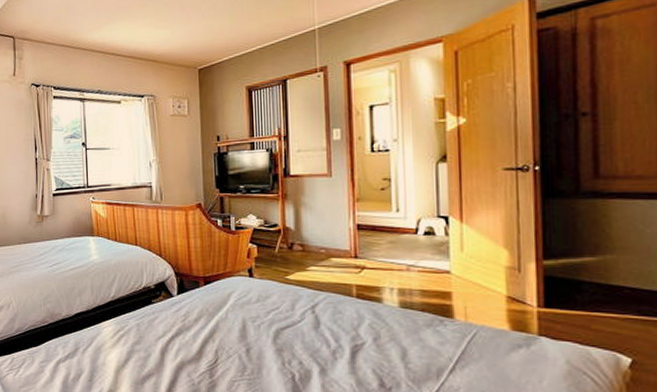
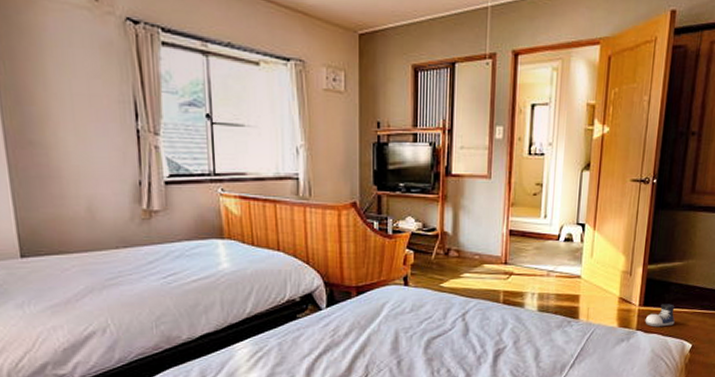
shoe: none [549,306,597,334] -> present [645,304,675,327]

